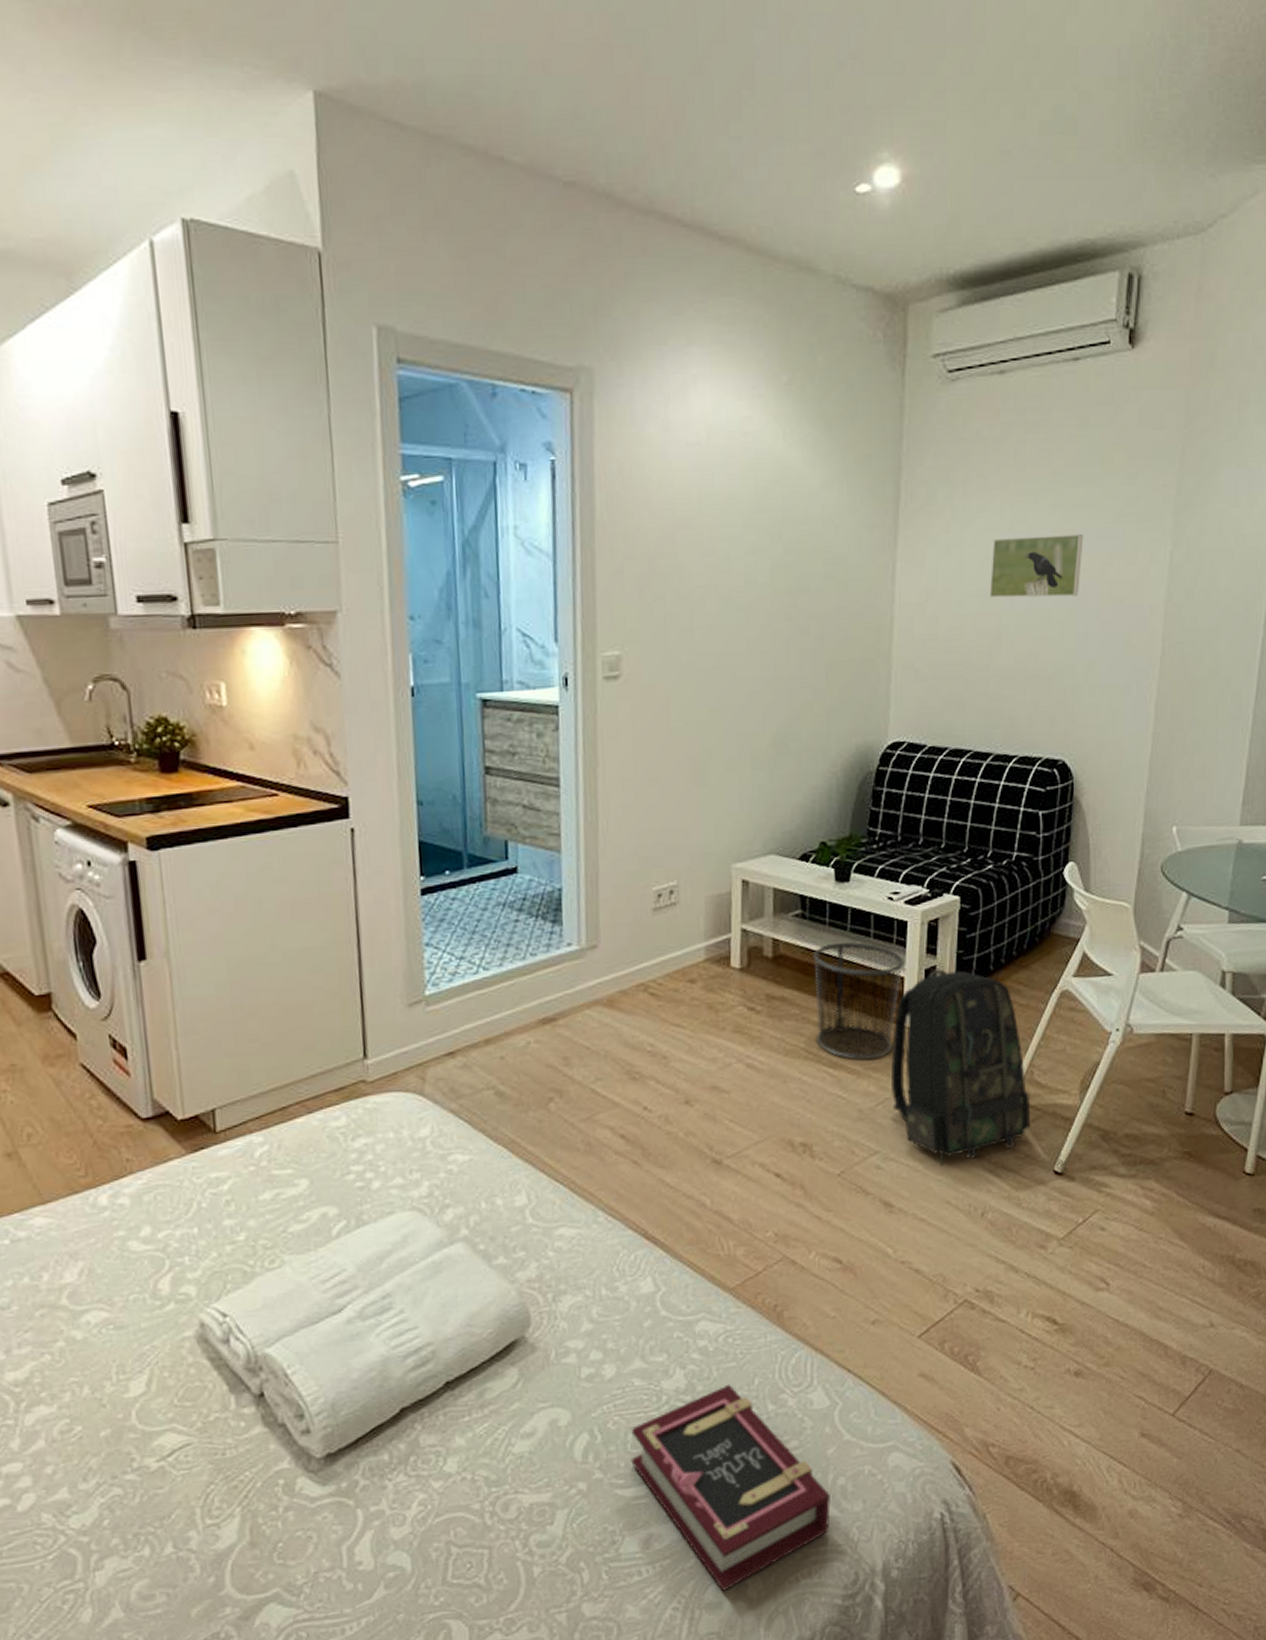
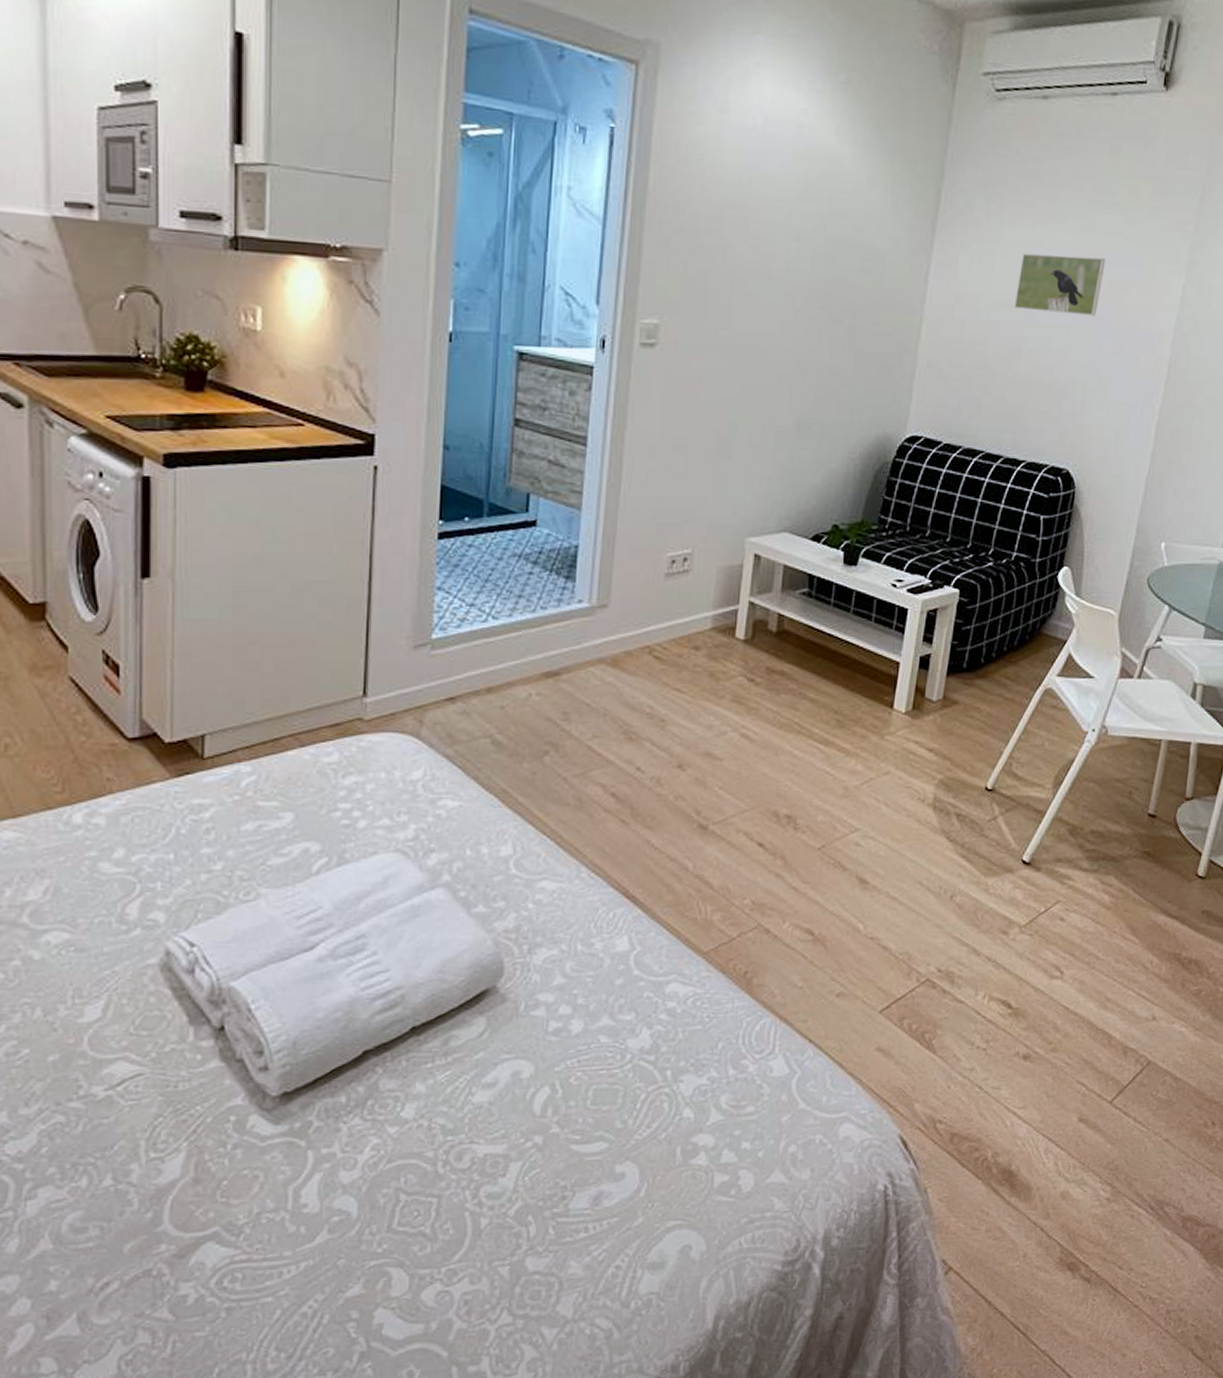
book: present [631,1384,830,1591] -> none [589,1046,780,1252]
waste bin: present [812,942,905,1060] -> none [810,623,902,739]
backpack: present [891,969,1031,1168] -> none [877,658,1008,849]

